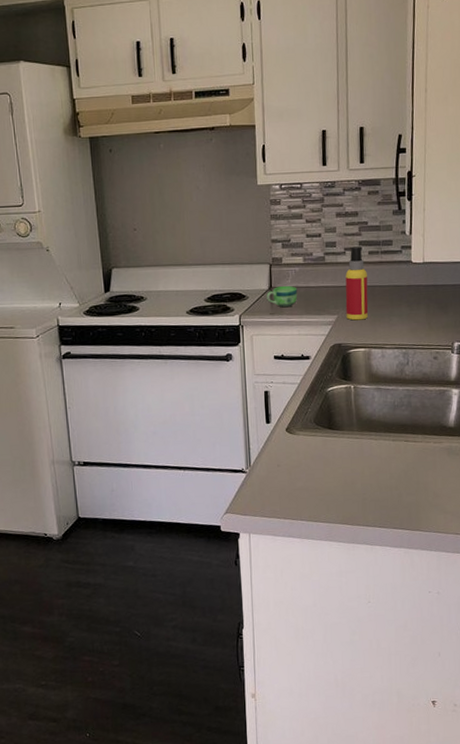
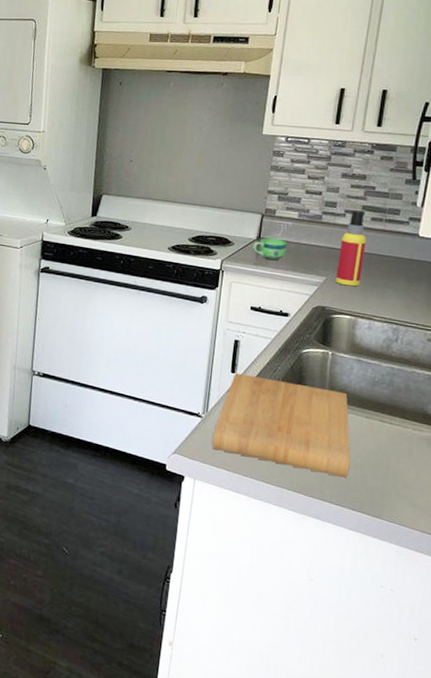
cutting board: none [259,421,386,502] -> present [212,372,351,479]

